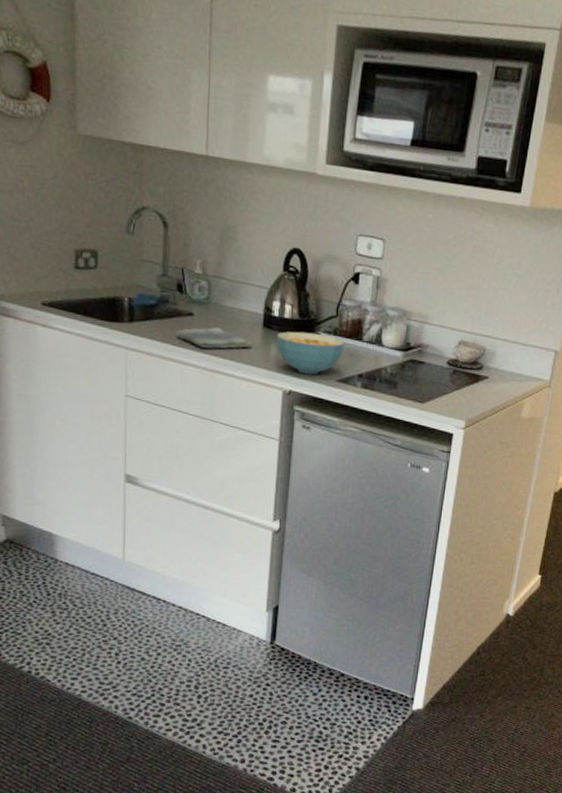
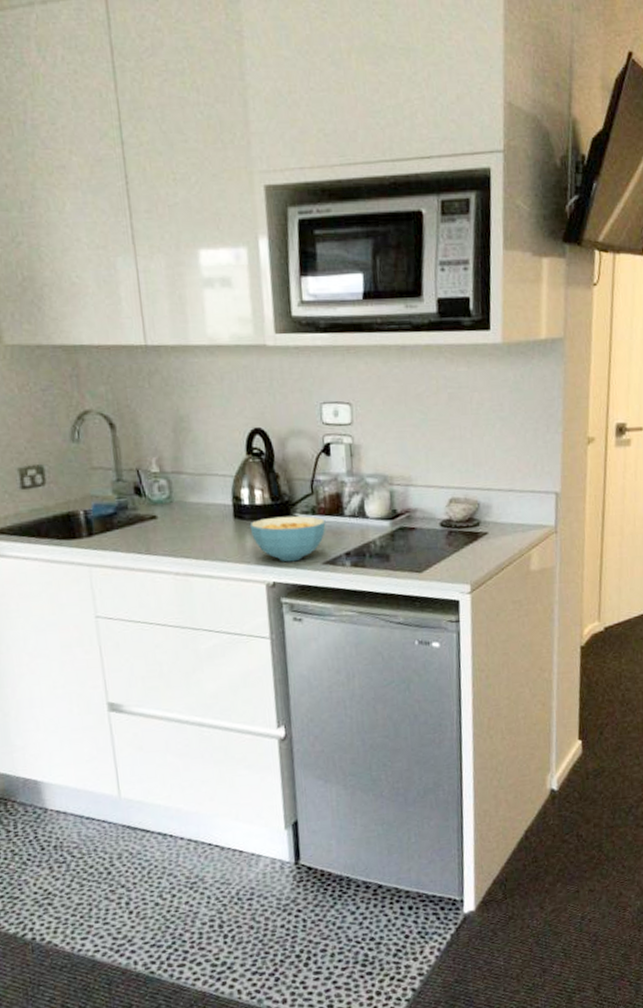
dish towel: present [174,327,253,349] -> none [139,526,226,552]

